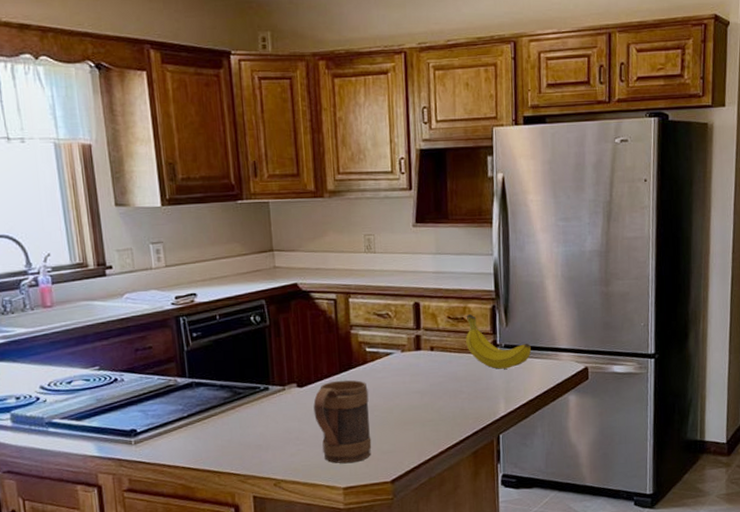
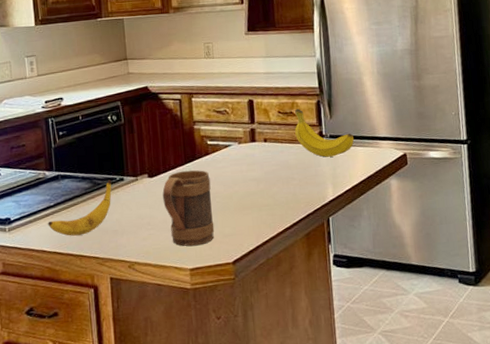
banana: none [180,388,255,451] -> present [48,179,112,236]

